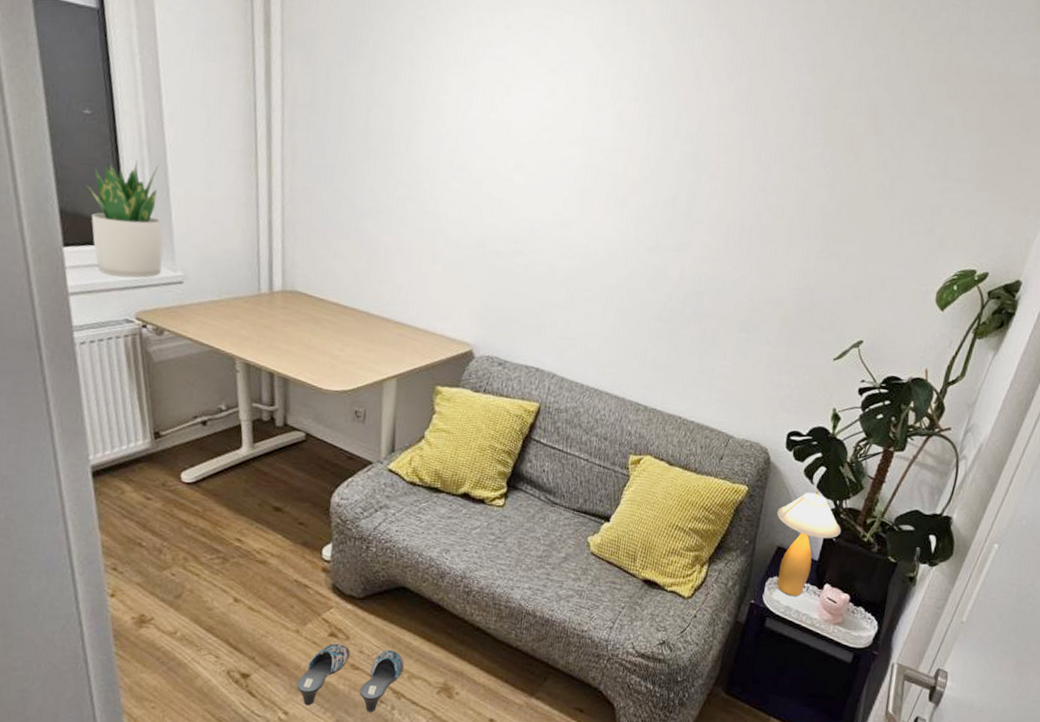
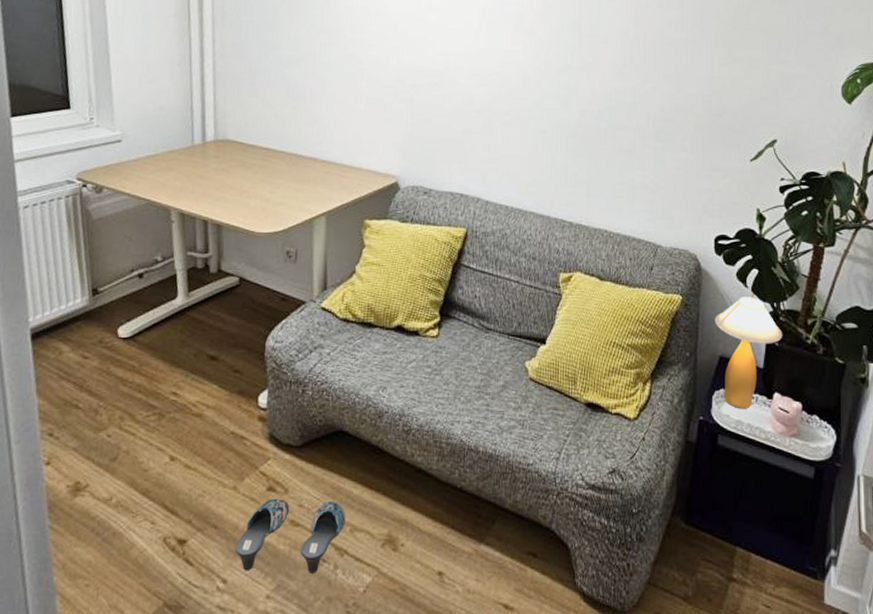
planter: present [85,160,163,278] -> none [33,32,103,141]

